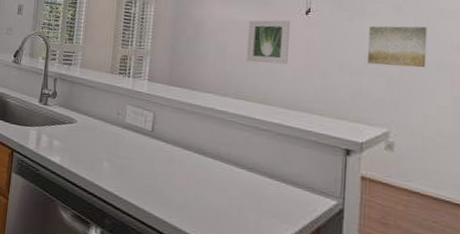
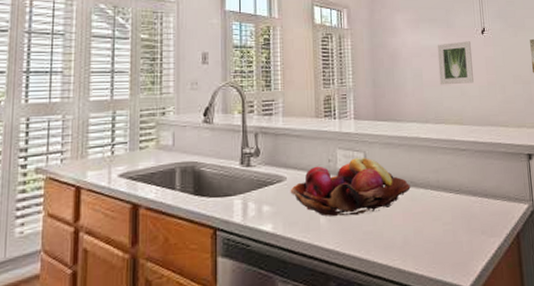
fruit basket: none [79,115,198,169] -> present [290,157,411,217]

